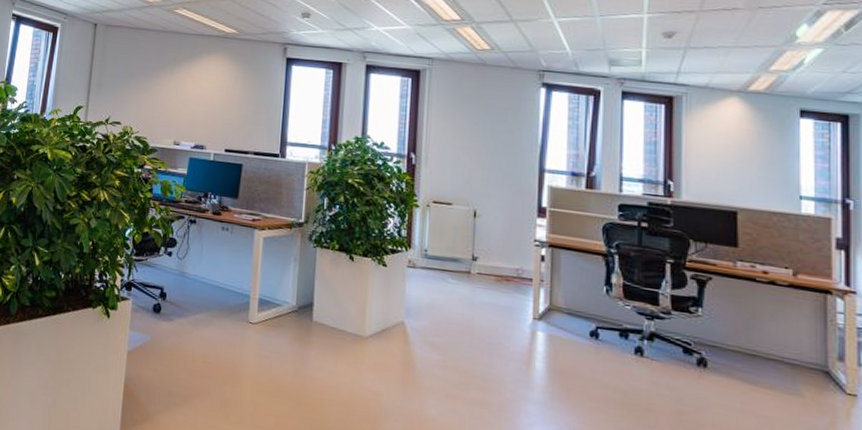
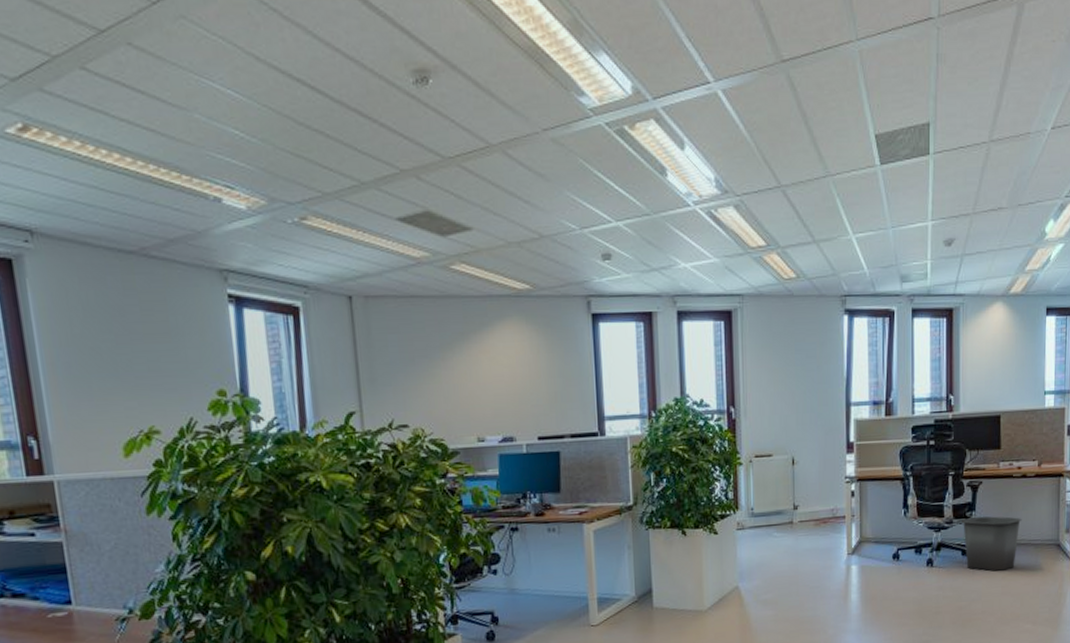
waste bin: none [683,313,770,385] -> present [962,516,1022,572]

